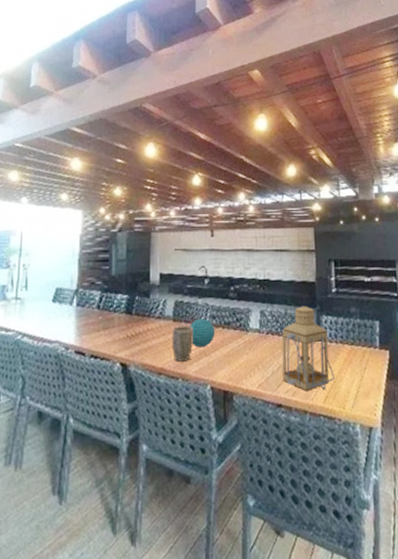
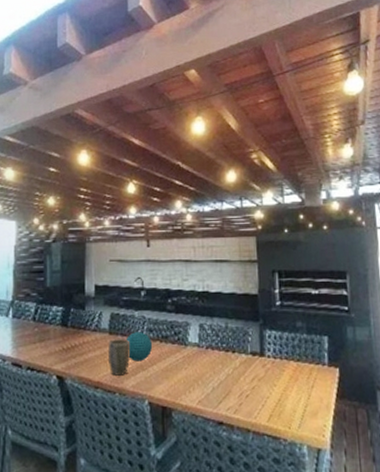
lantern: present [282,306,335,391] -> none [222,320,279,409]

